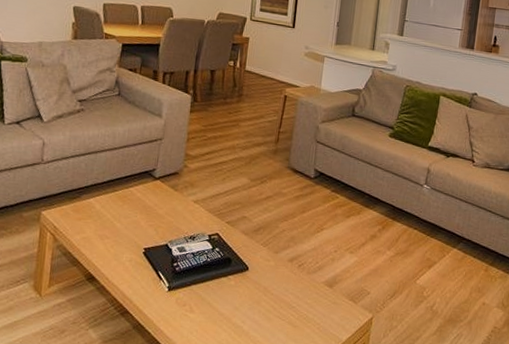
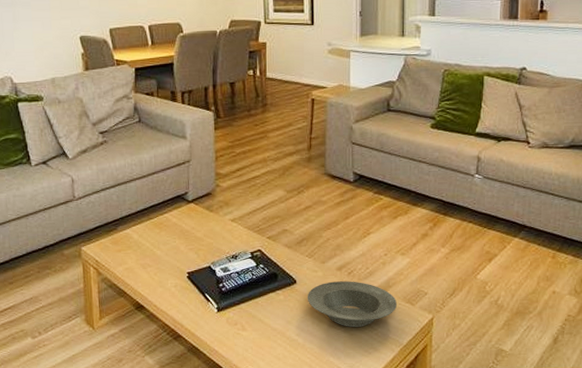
bowl: none [256,272,341,320] -> present [307,281,397,327]

